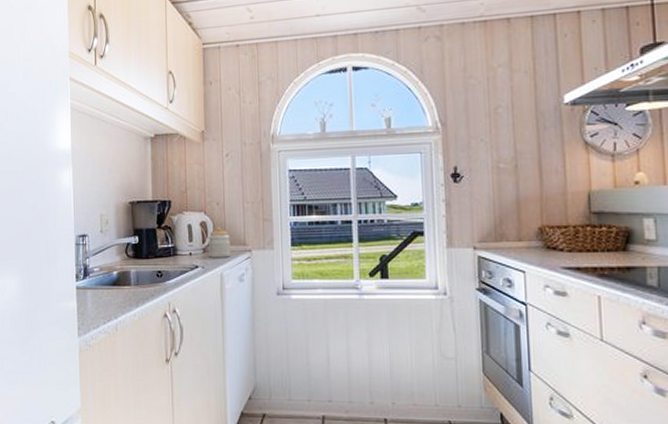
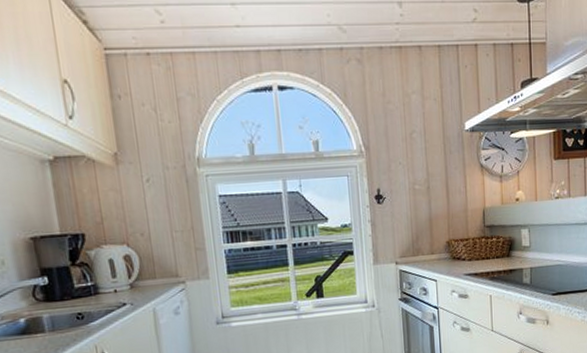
jar: present [208,227,230,258] -> none [135,259,162,293]

